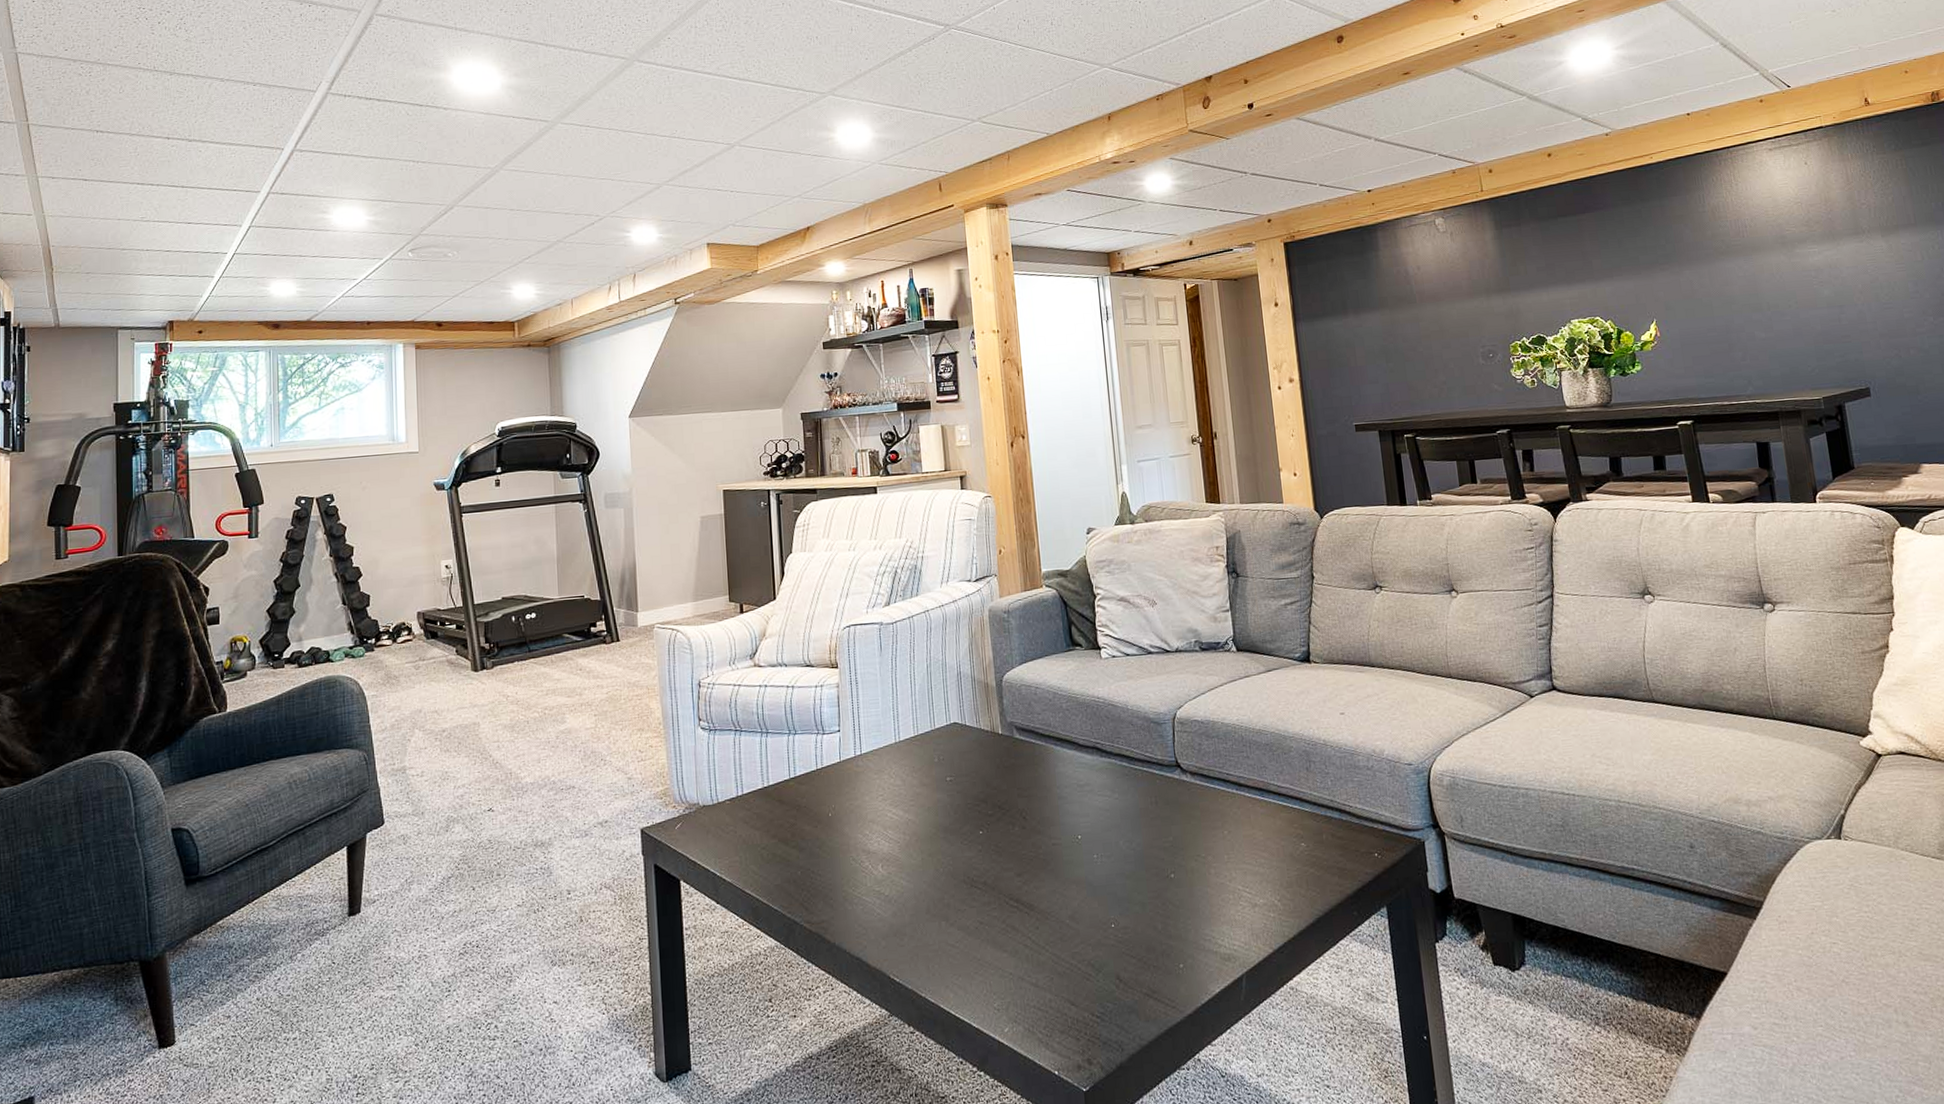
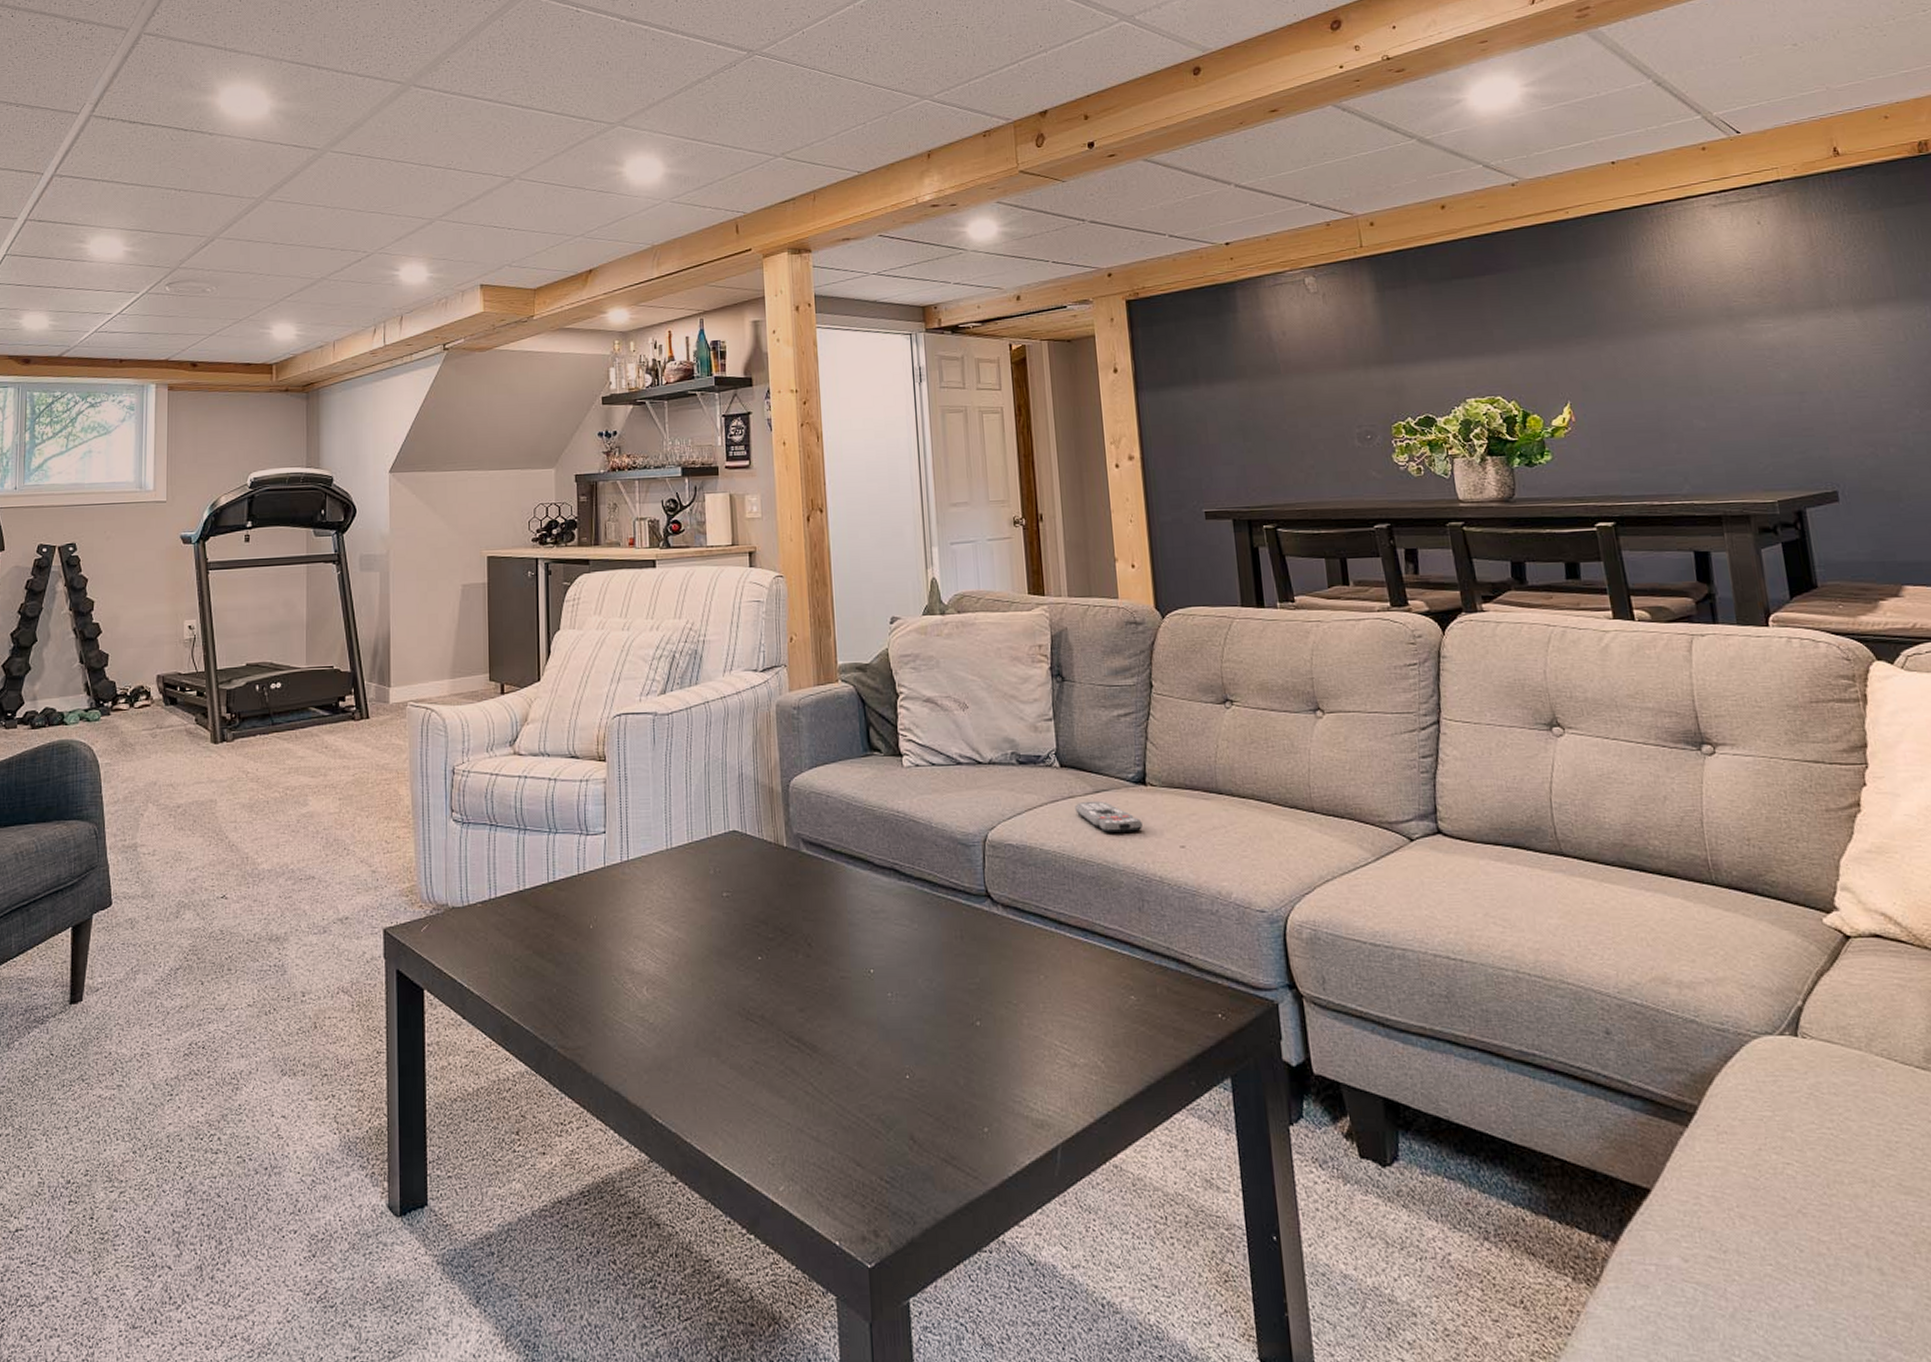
remote control: none [1250,678,1308,706] -> present [1075,800,1142,833]

